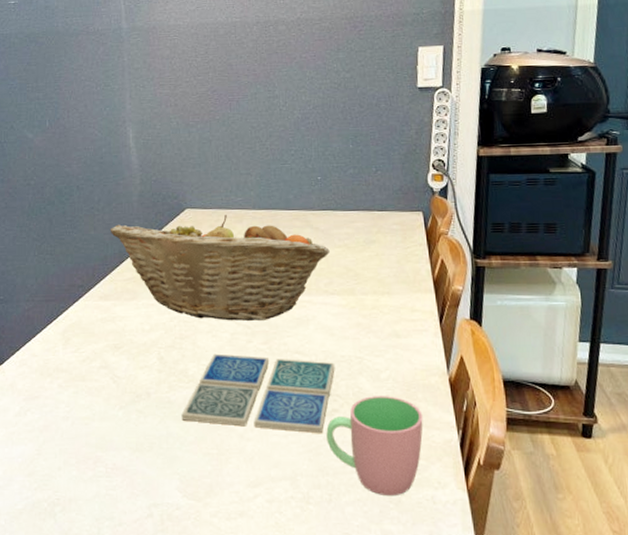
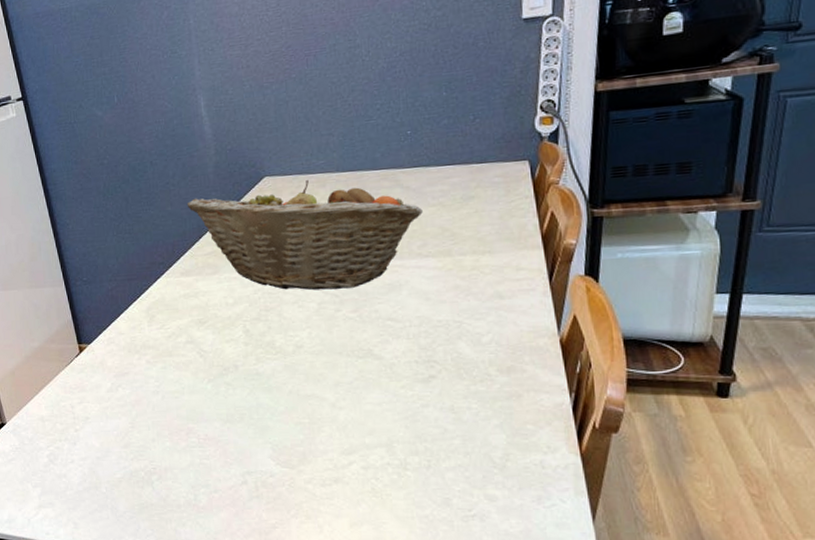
drink coaster: present [181,353,335,434] -> none [270,324,431,401]
cup: present [326,396,423,497] -> none [423,360,531,462]

